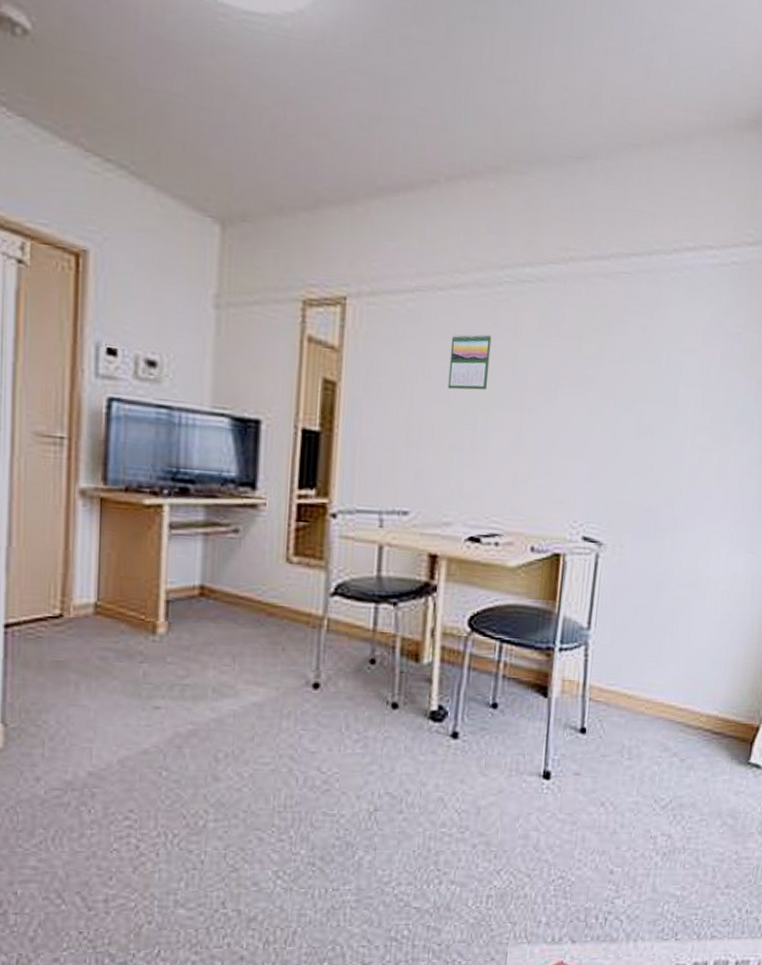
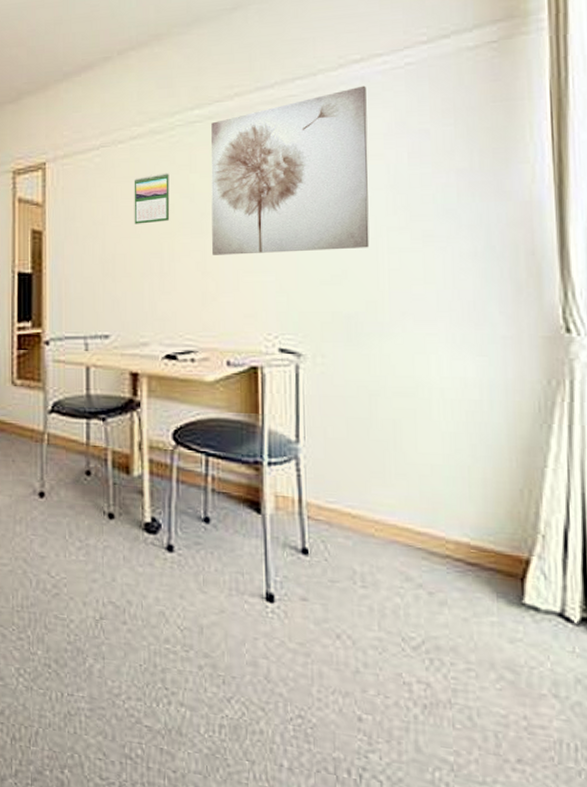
wall art: none [527,276,695,444] -> present [210,85,370,255]

